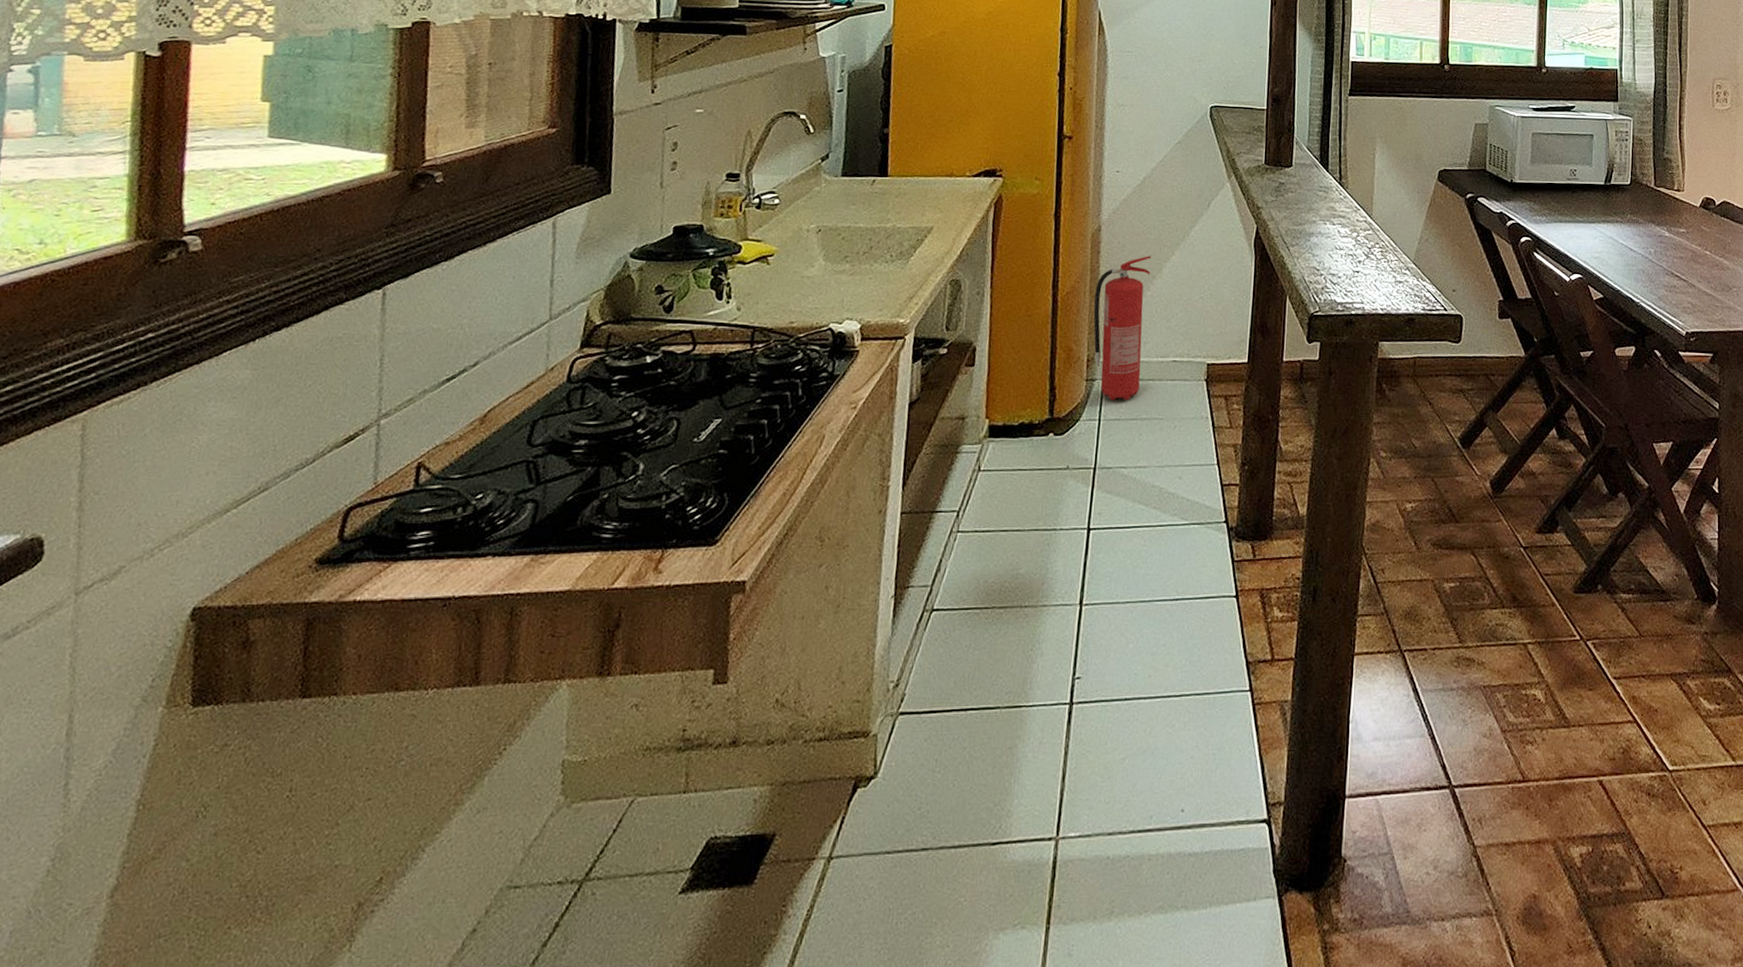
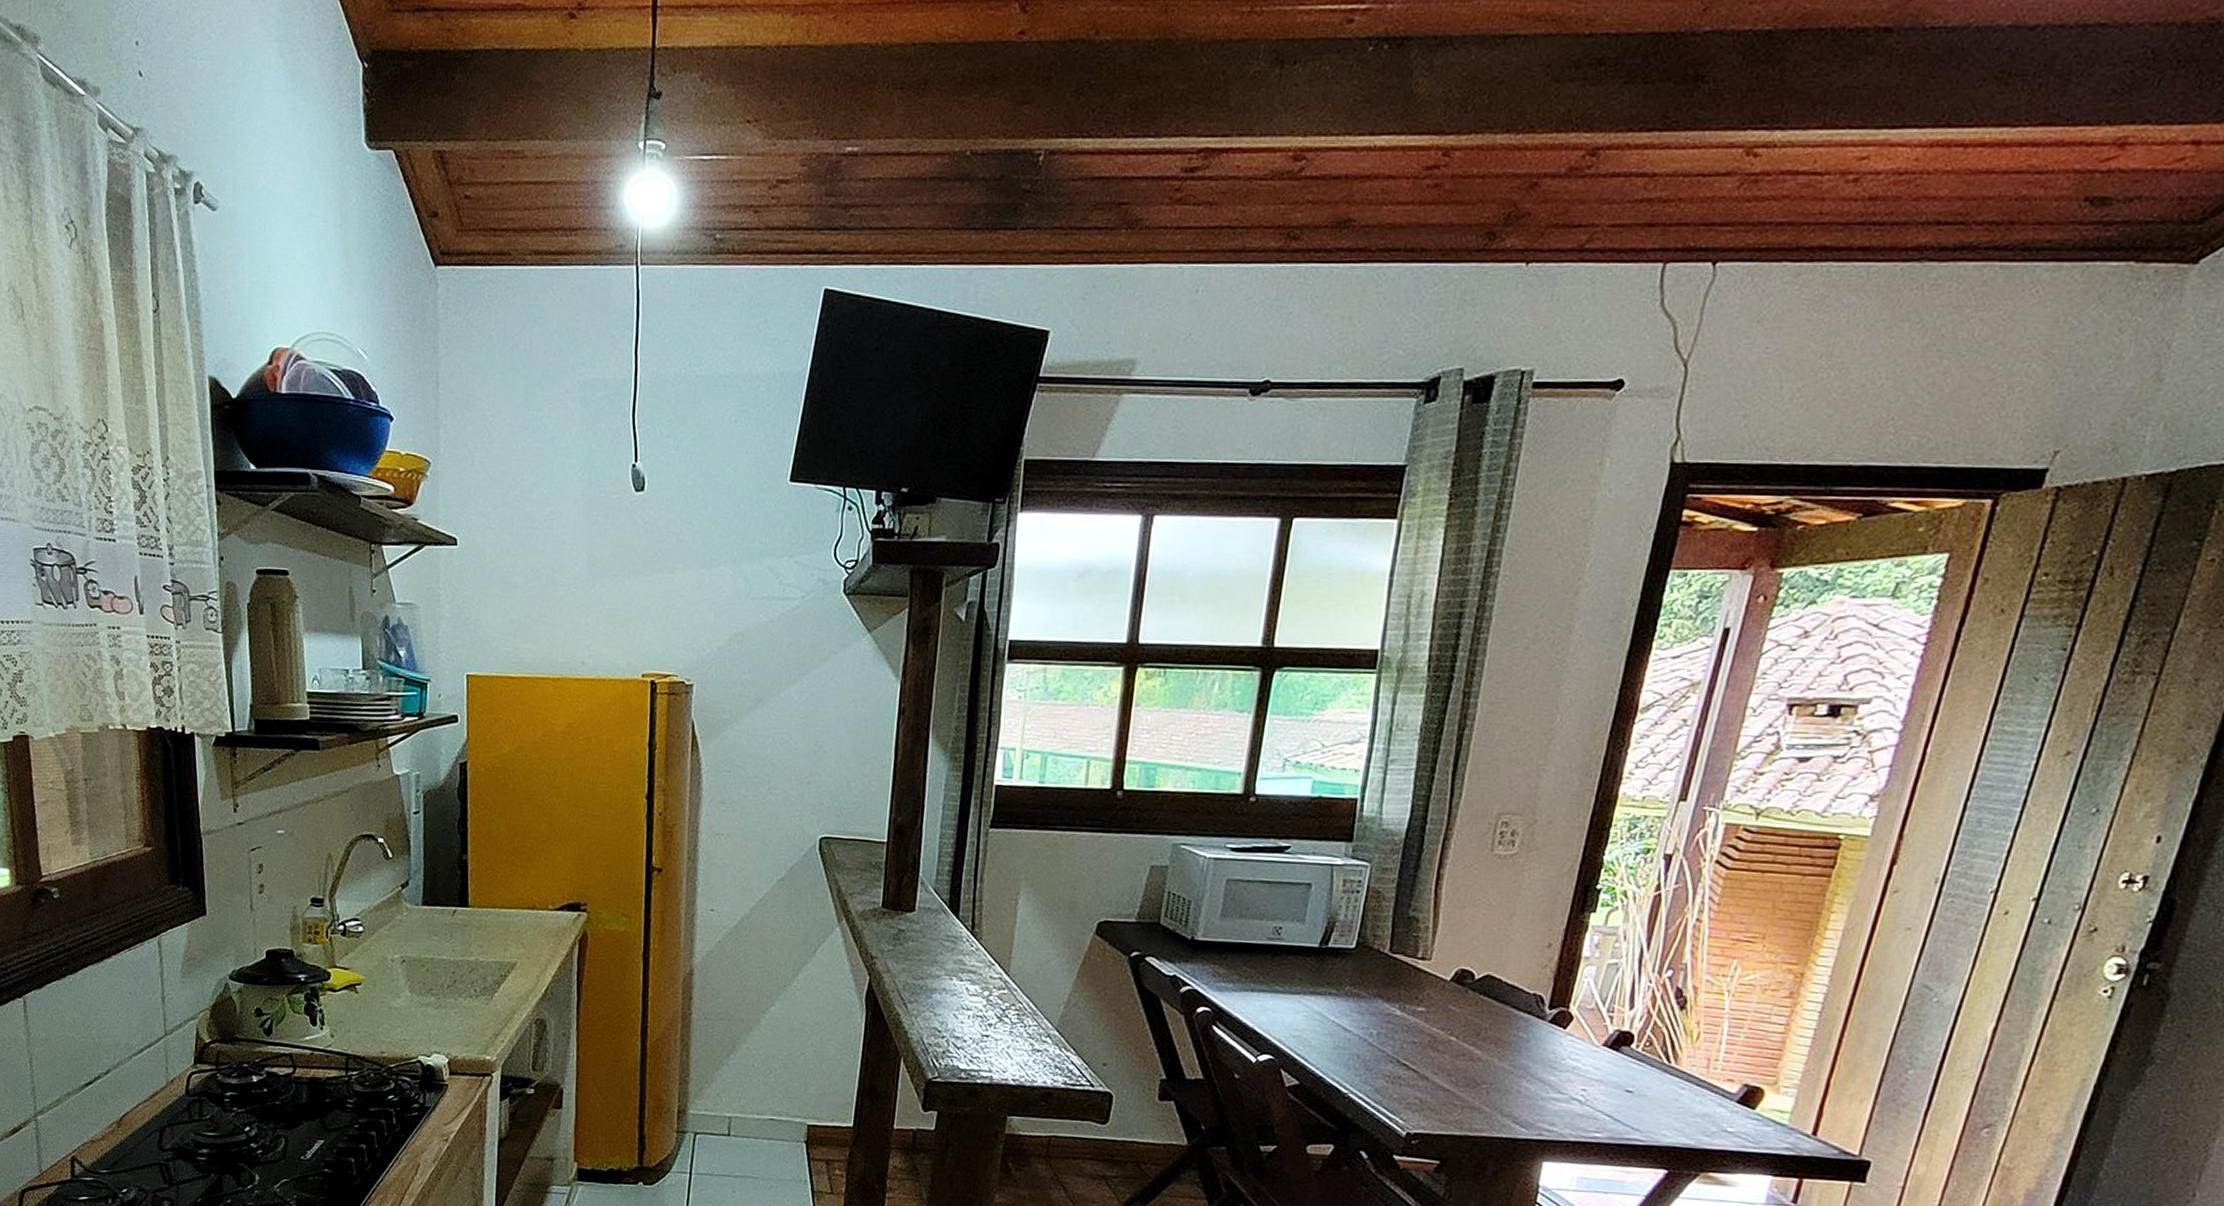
fire extinguisher: present [1093,256,1152,401] -> none [684,1005,749,1156]

